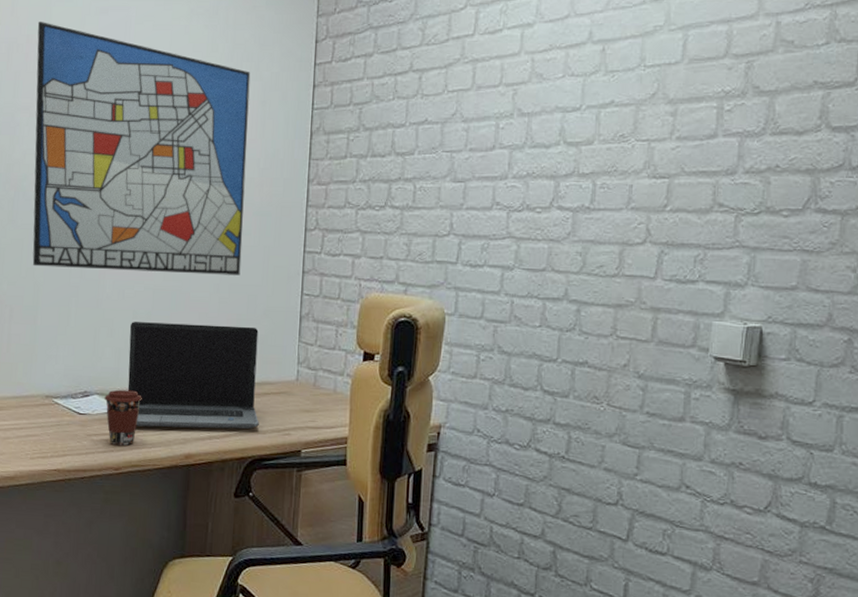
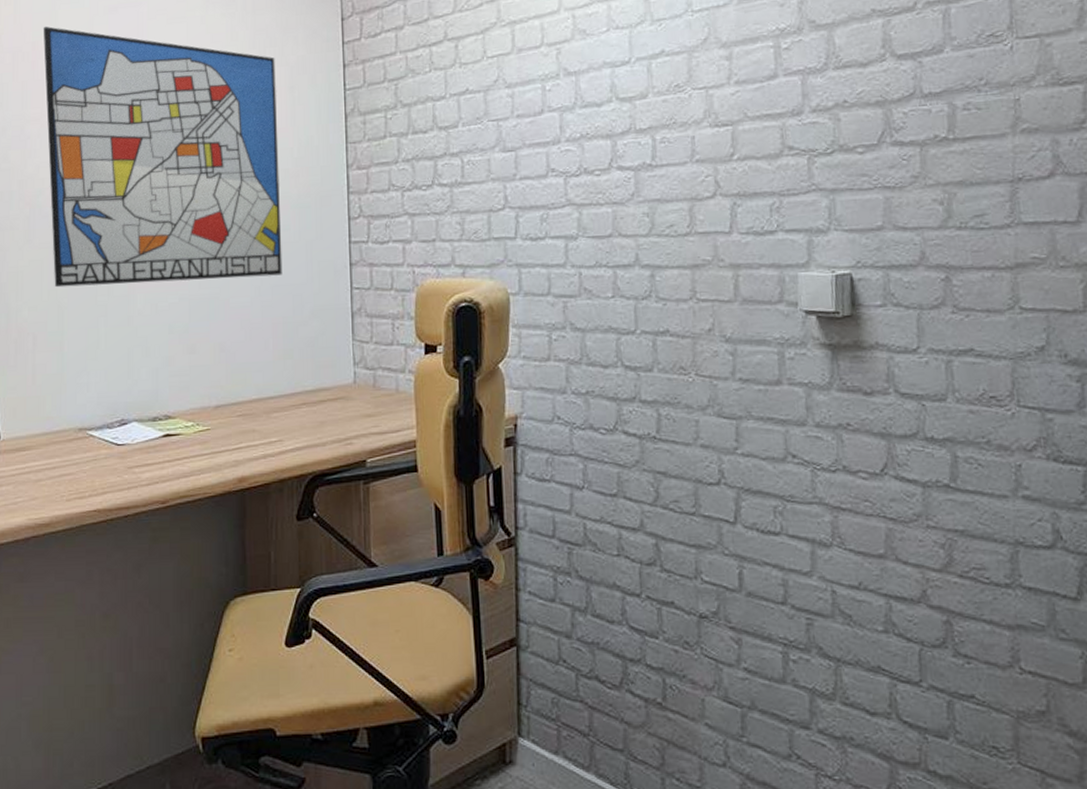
coffee cup: present [104,389,142,446] -> none [144,412,186,476]
laptop computer: present [127,322,259,429] -> none [166,329,317,452]

